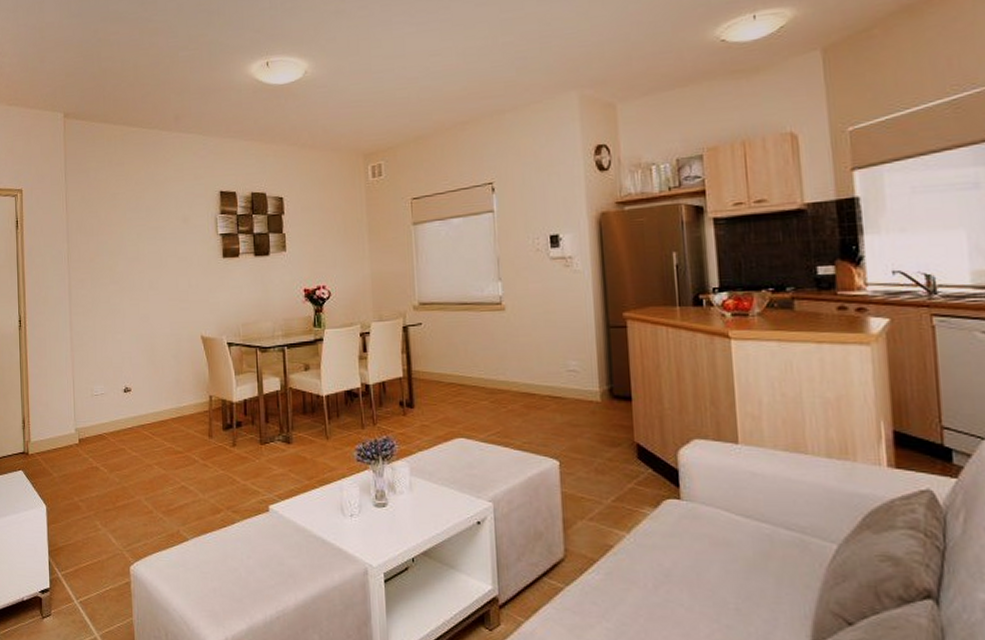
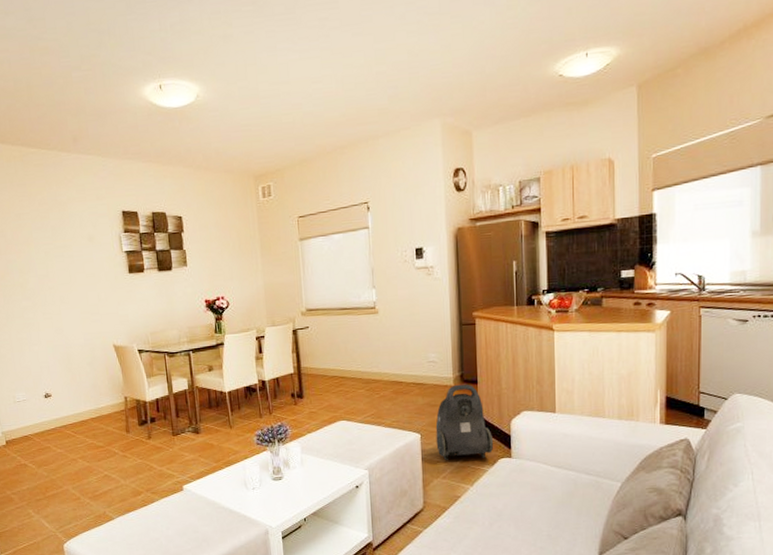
vacuum cleaner: none [578,400,656,498] -> present [435,384,494,461]

